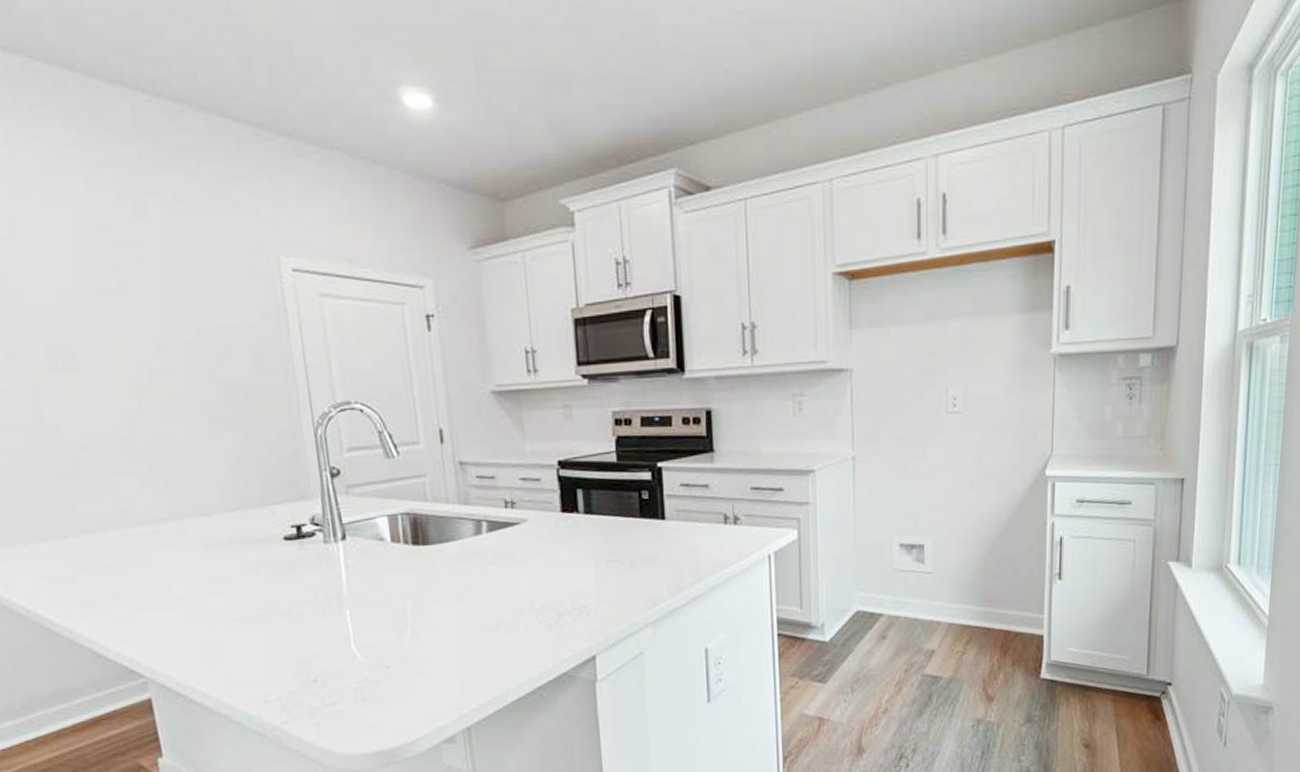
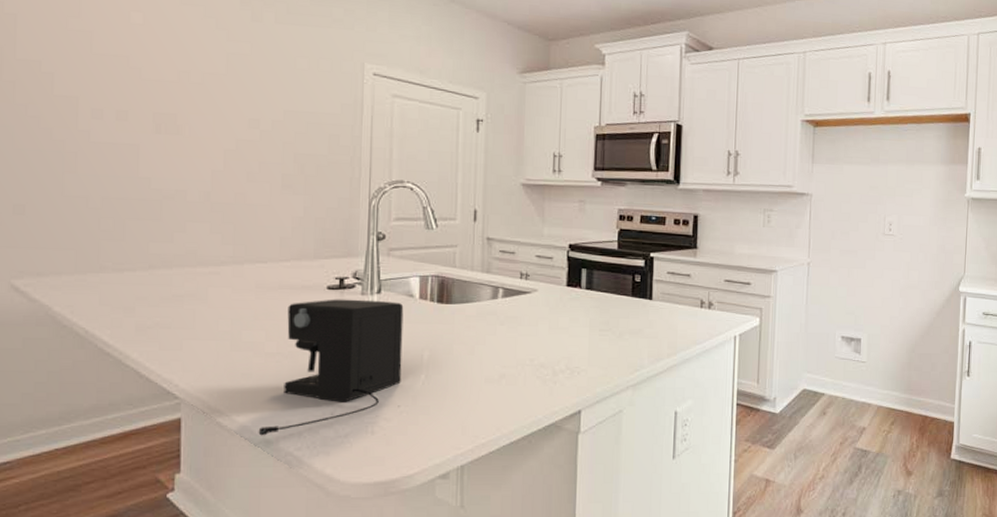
coffee maker: none [237,548,386,711] -> present [258,299,404,436]

